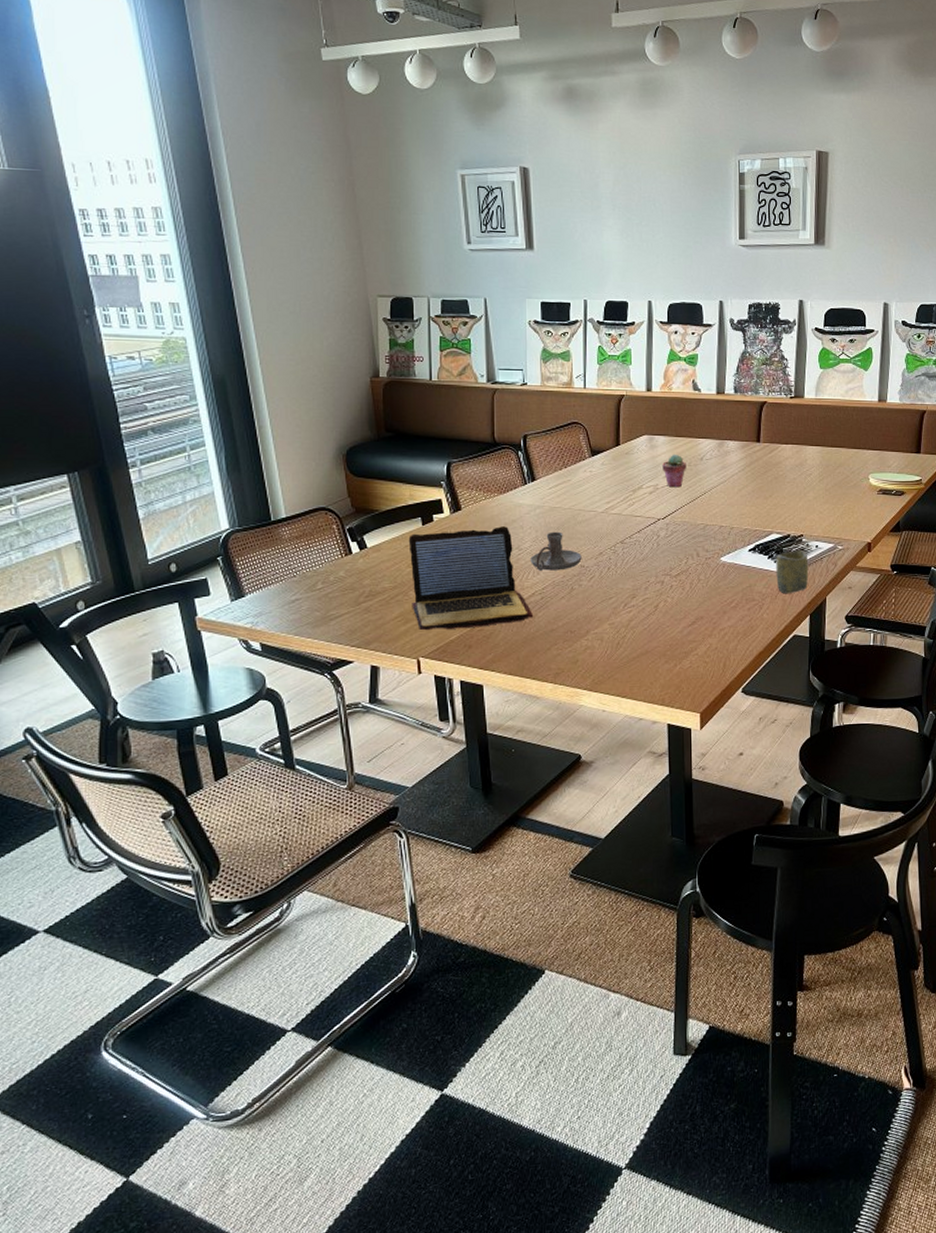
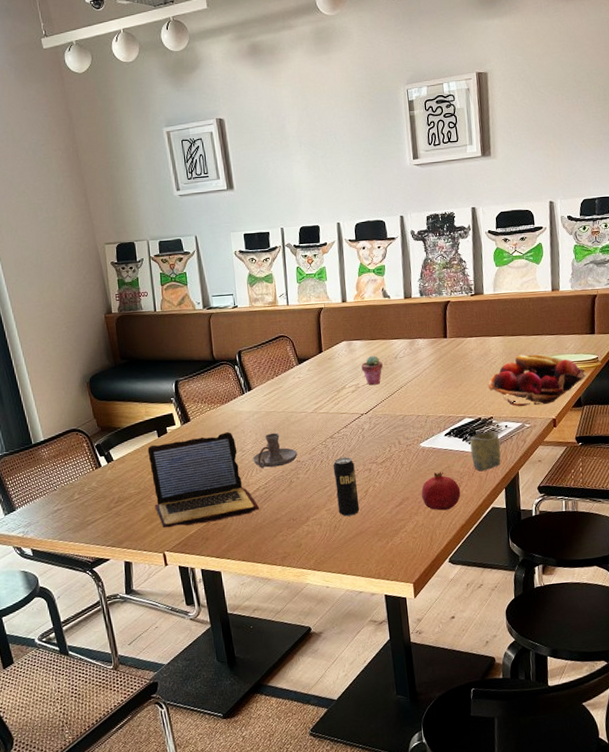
beverage can: none [621,564,647,633] -> present [333,456,360,517]
fruit: none [718,591,761,634] -> present [421,472,461,511]
fruit basket: none [800,469,907,525] -> present [487,354,586,406]

